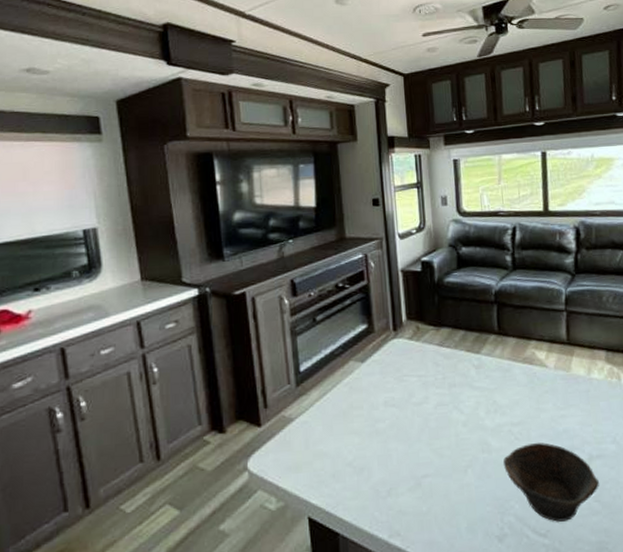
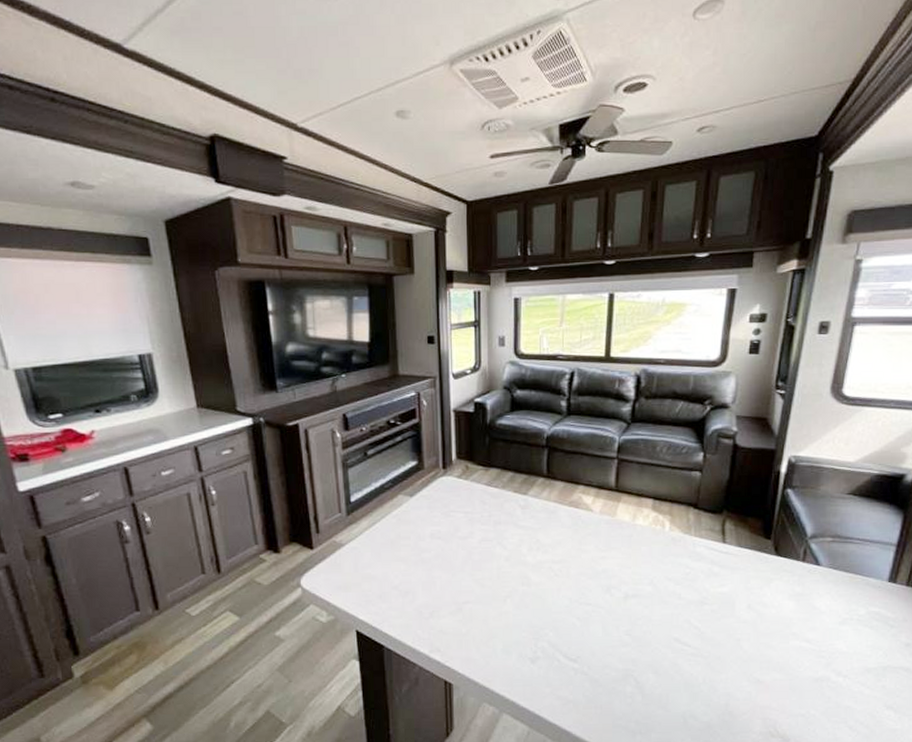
bowl: present [503,442,600,522] -> none [542,580,633,650]

